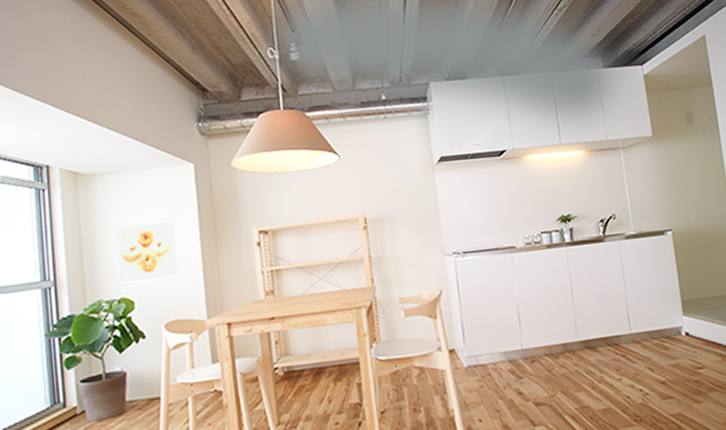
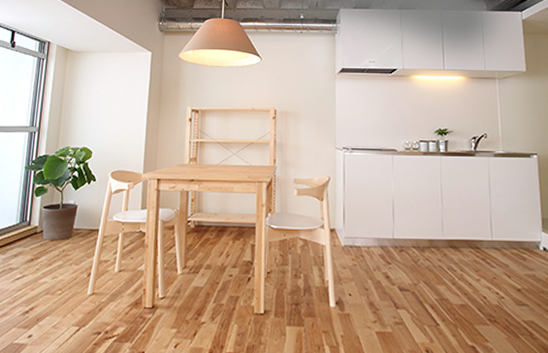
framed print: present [115,222,178,284] -> none [83,93,130,137]

